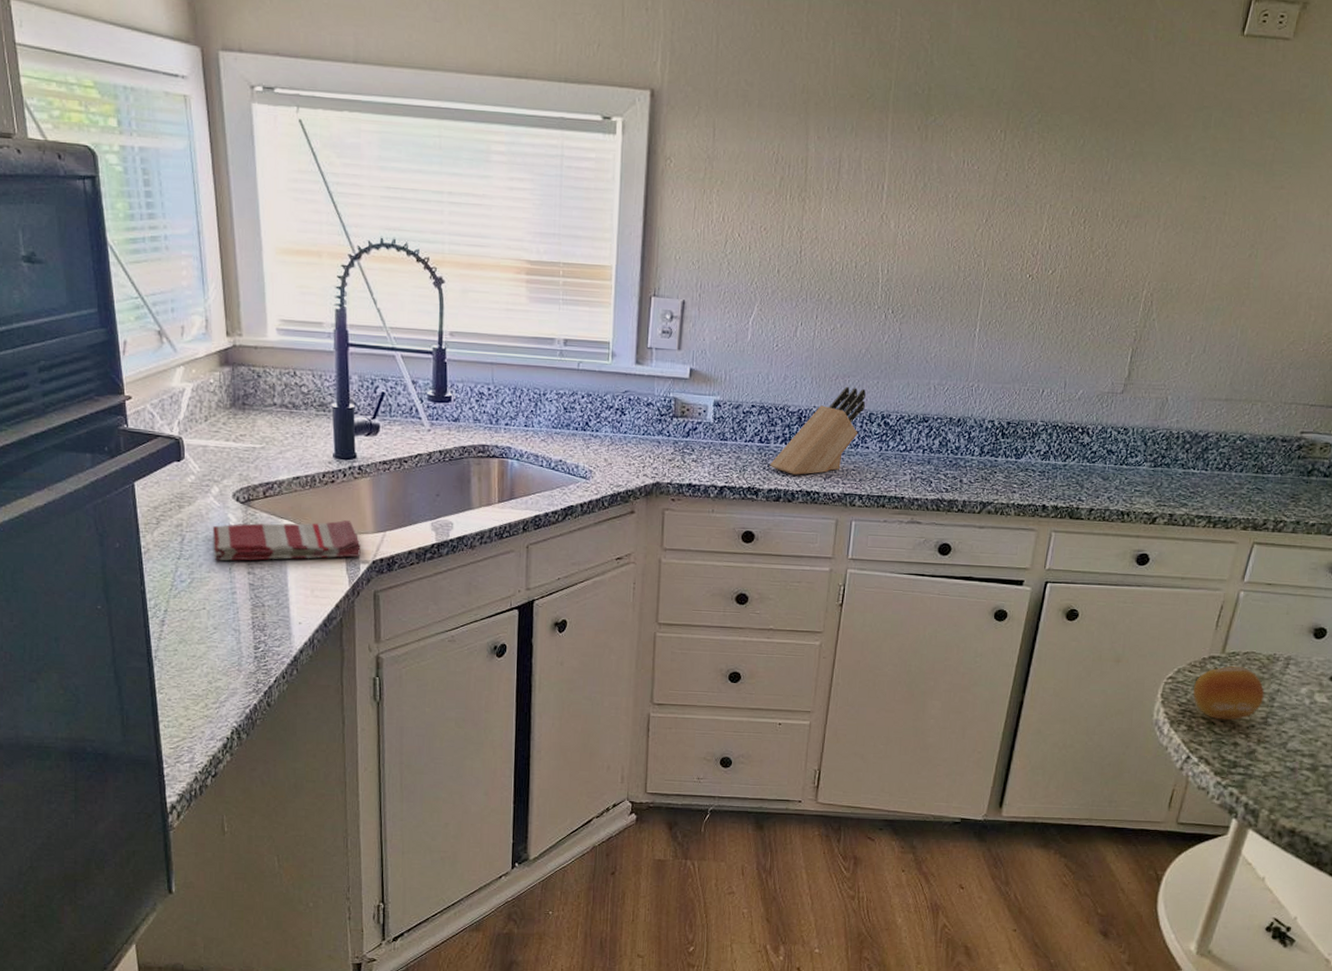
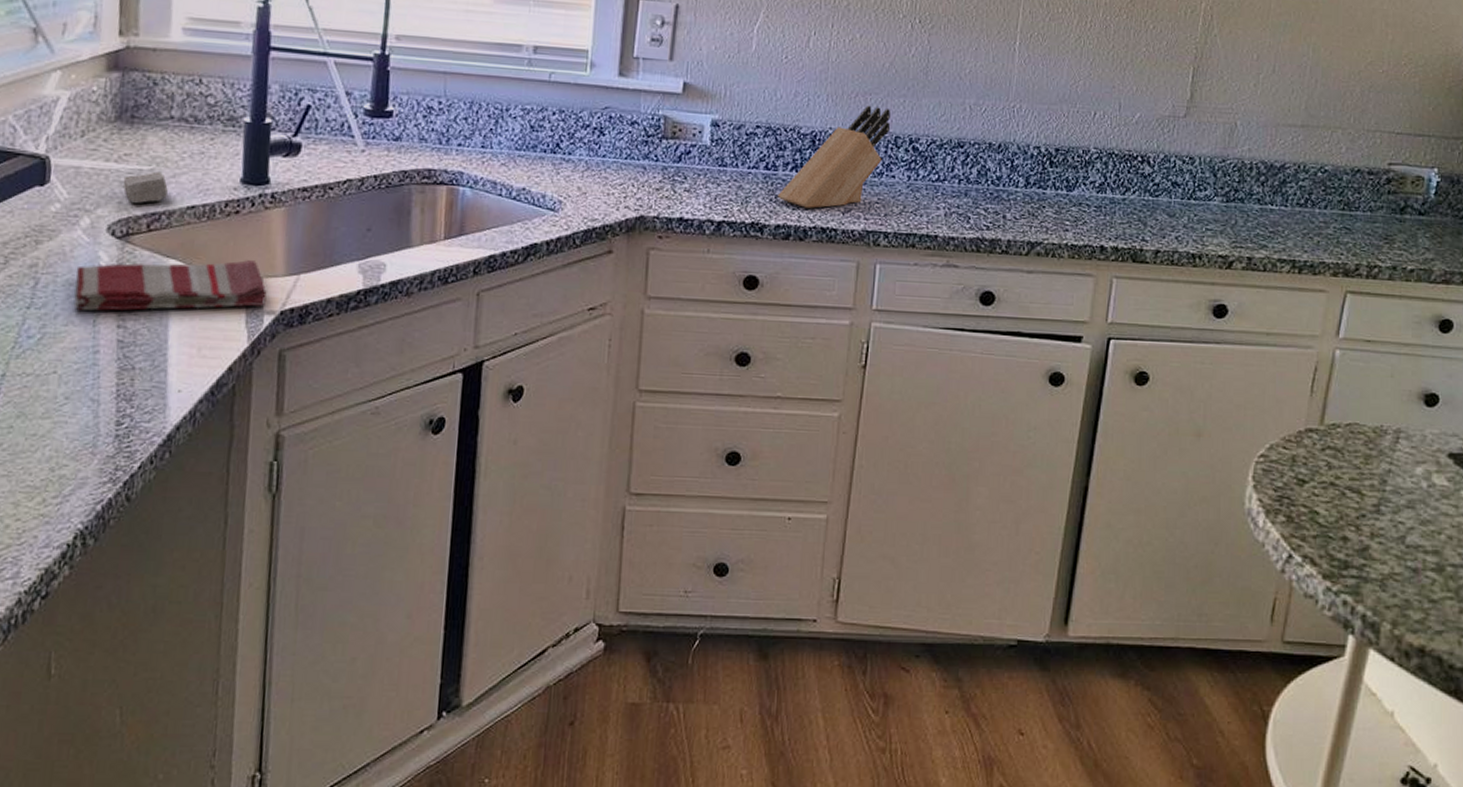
soap bar: none [241,449,277,475] -> present [123,171,168,203]
fruit: present [1193,665,1264,720] -> none [1289,440,1373,509]

